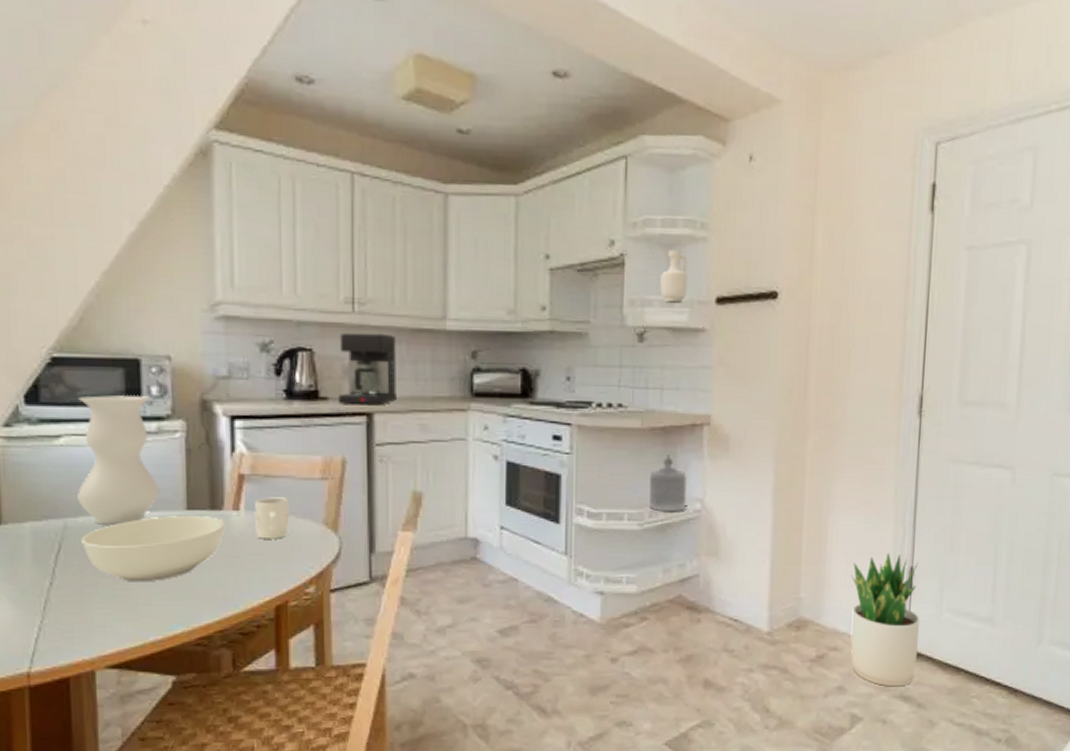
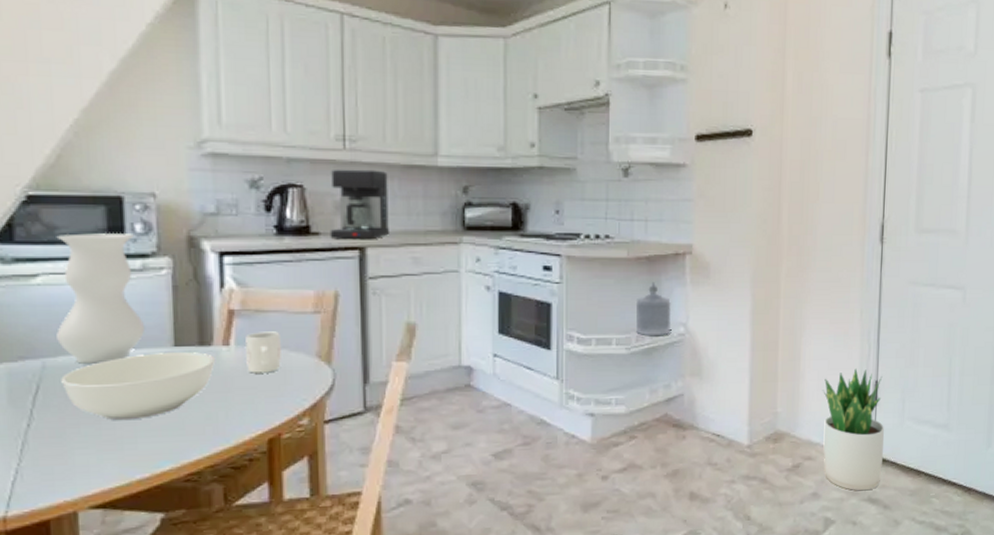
ceramic jug: present [660,249,688,304] -> none [643,90,669,141]

